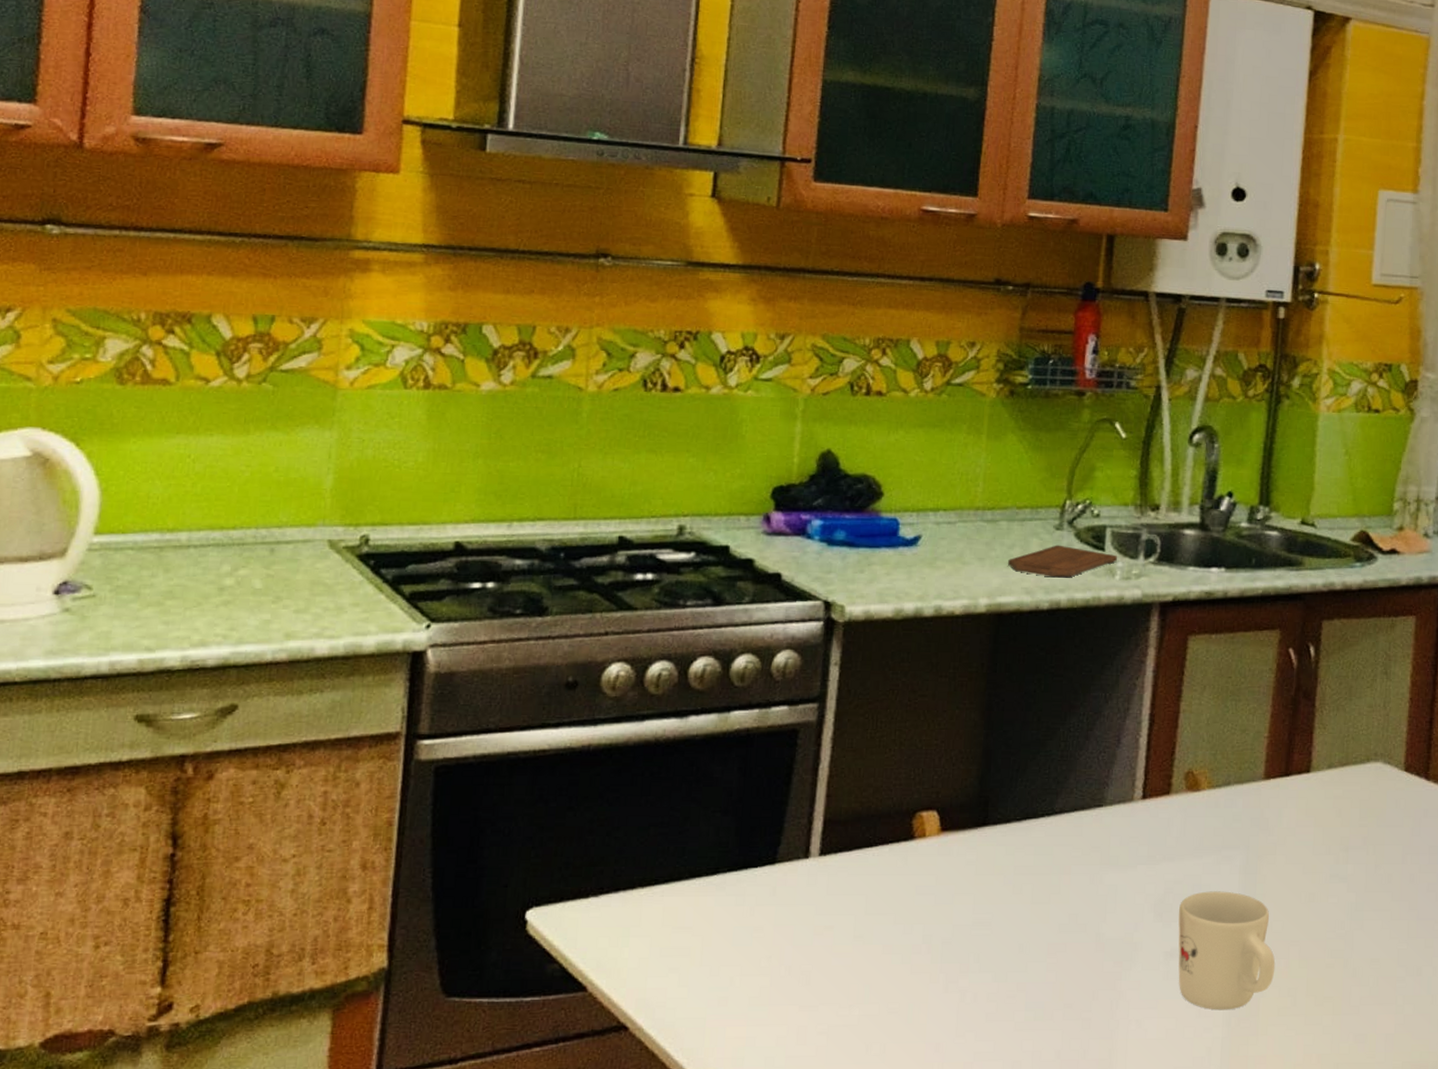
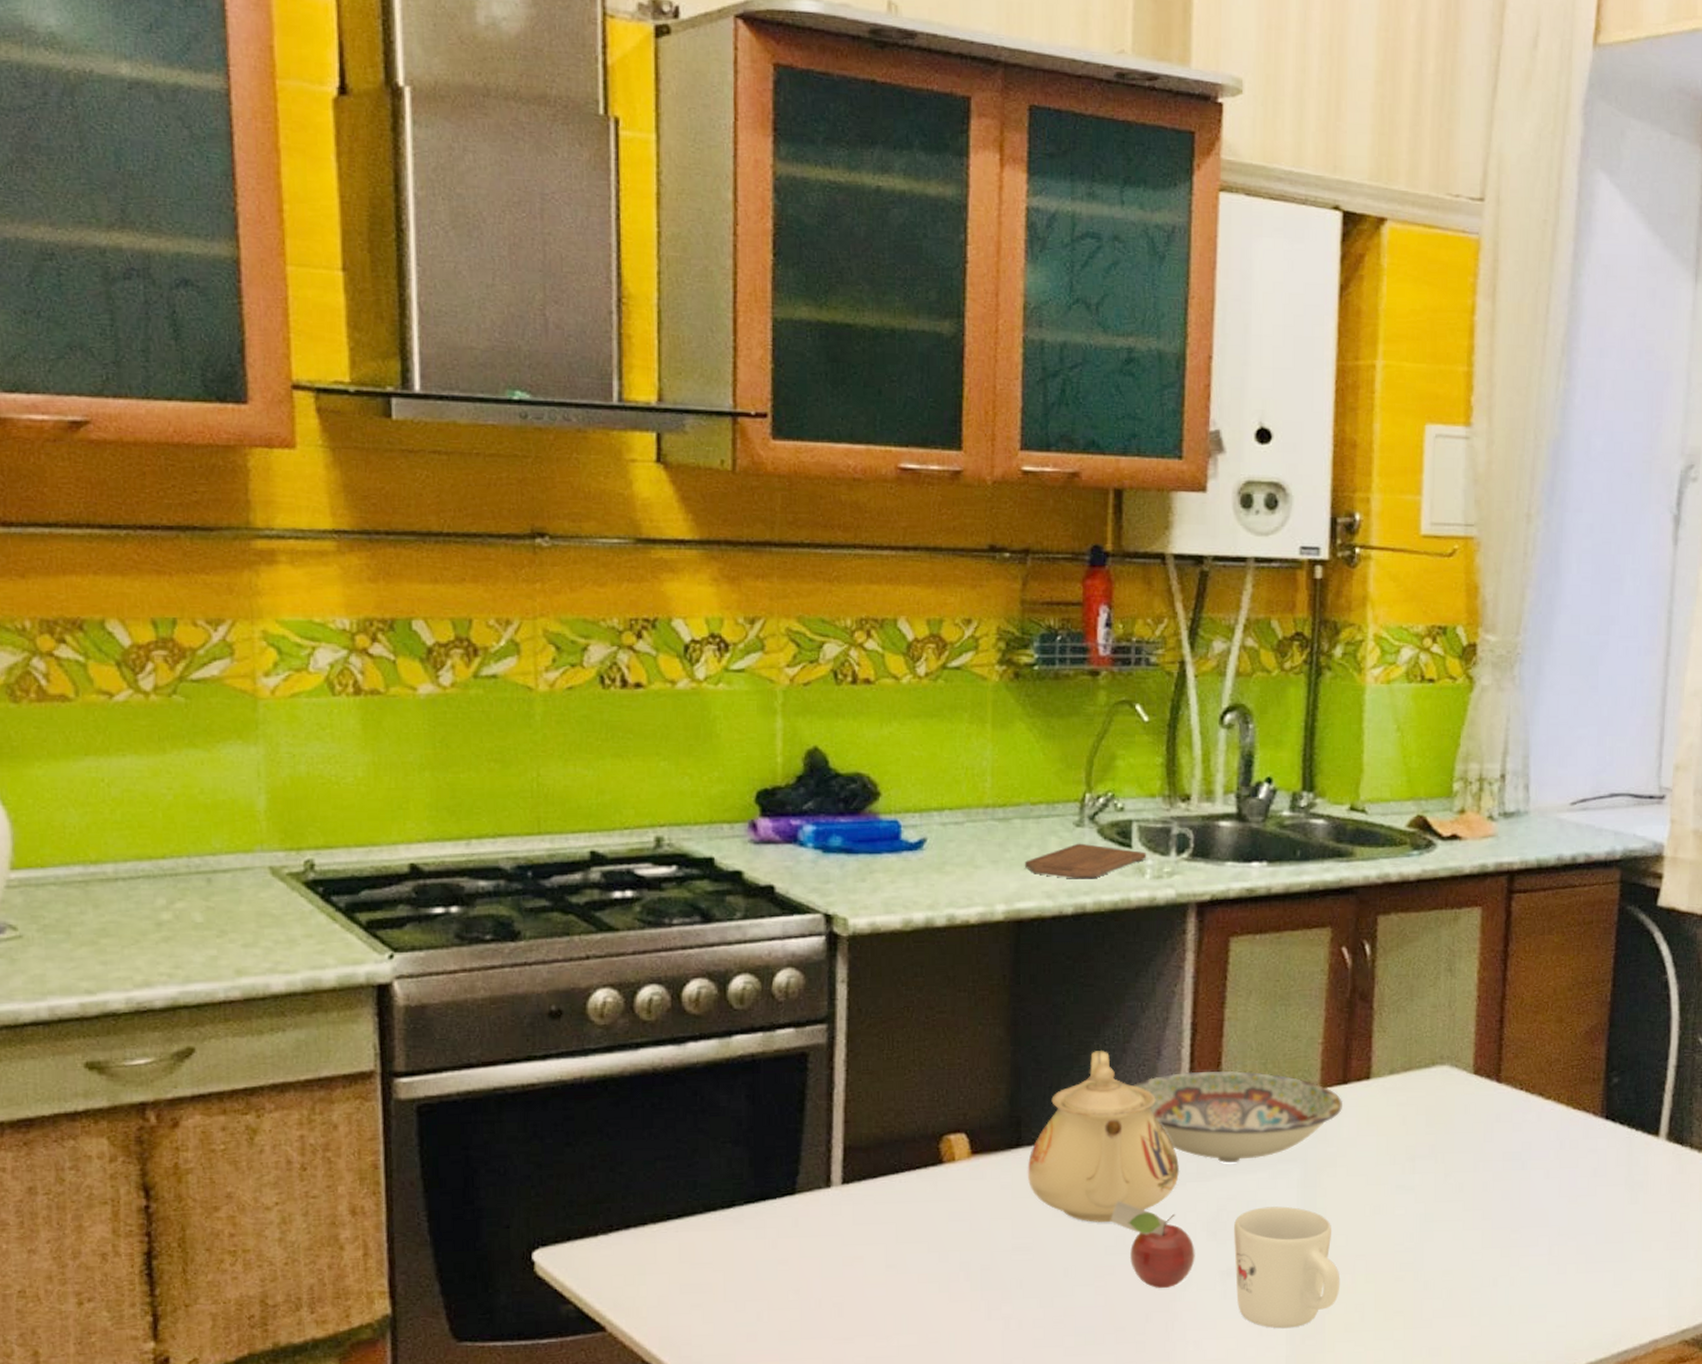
teapot: none [991,737,1132,901] -> present [1027,1051,1180,1222]
fruit: none [1065,880,1142,967] -> present [1110,1200,1195,1288]
bowl: none [1092,759,1285,848] -> present [1132,1070,1343,1164]

